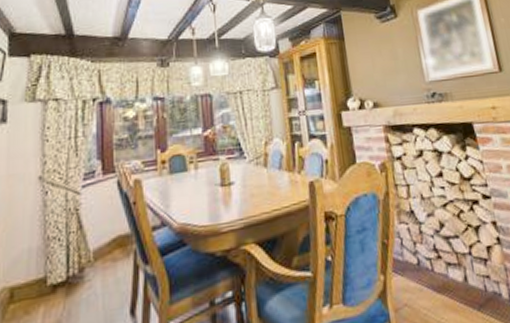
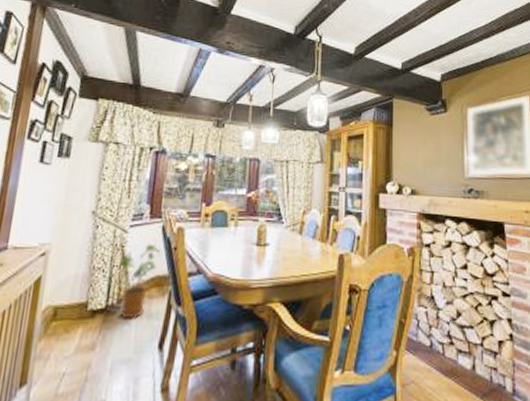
house plant: none [74,202,118,289] -> present [117,243,160,320]

